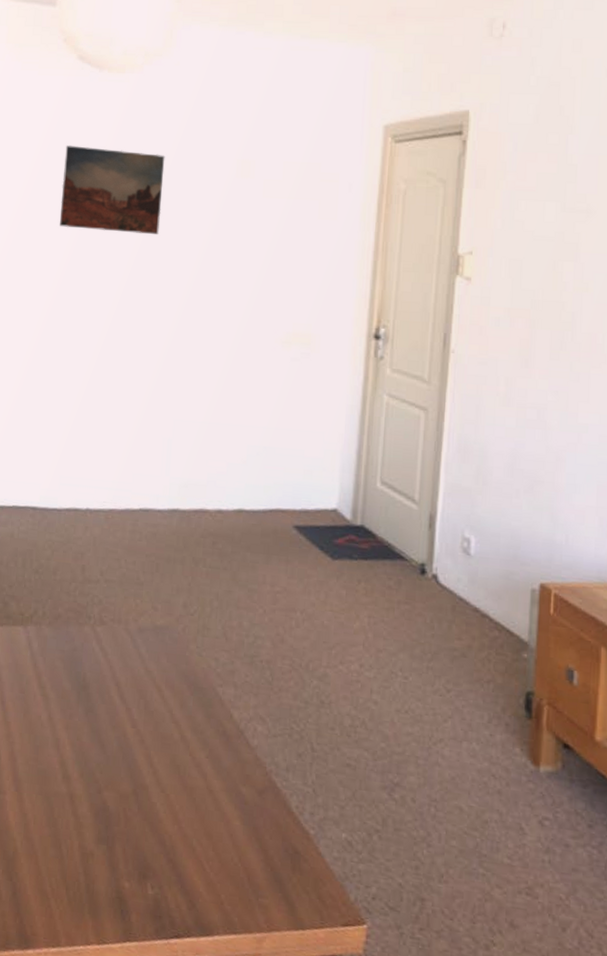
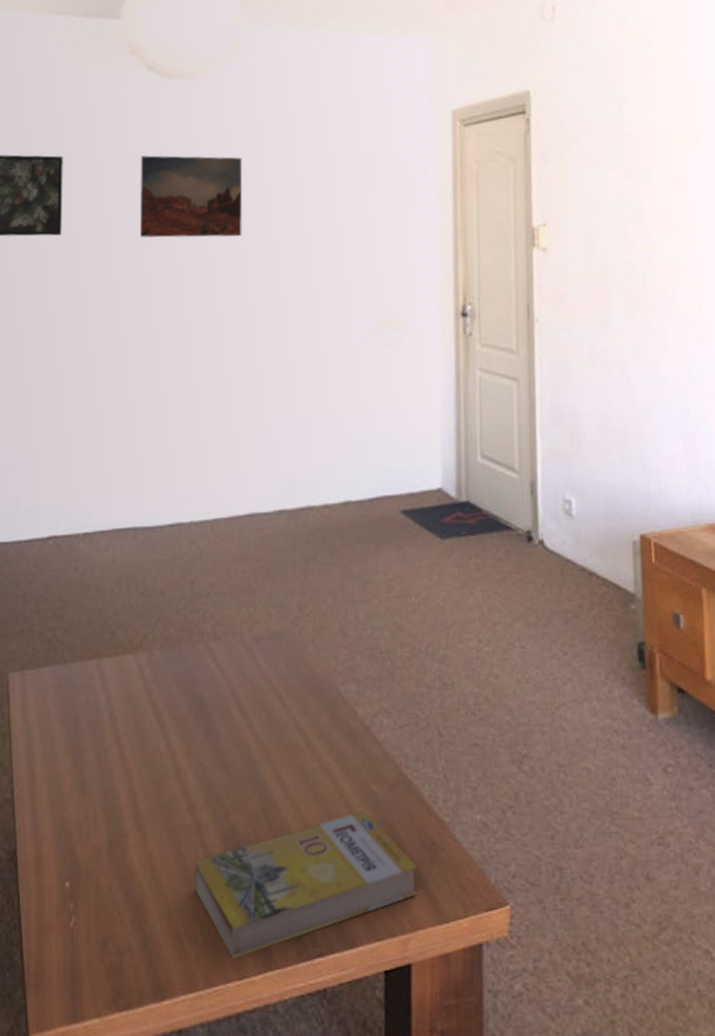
book: none [64,809,278,925] -> present [194,811,417,959]

